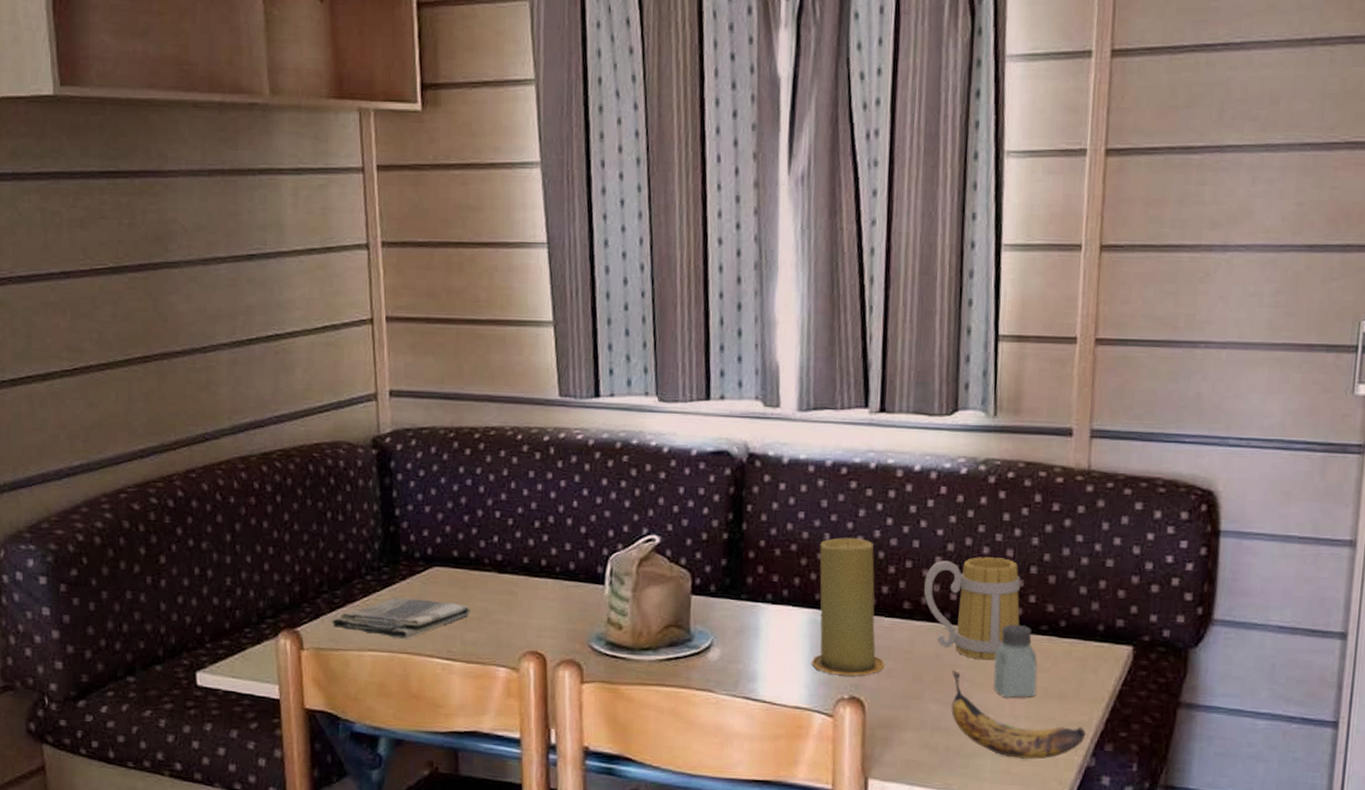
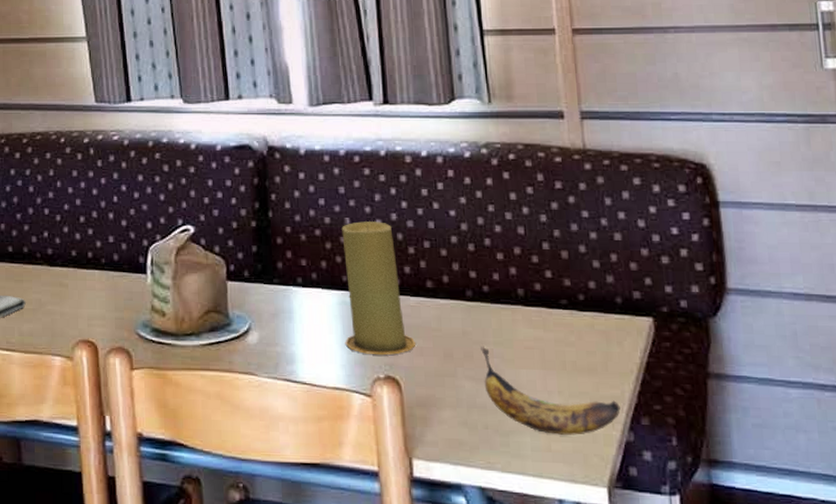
mug: present [924,557,1021,661] -> none [444,235,540,336]
saltshaker: present [993,624,1037,698] -> none [520,299,565,373]

